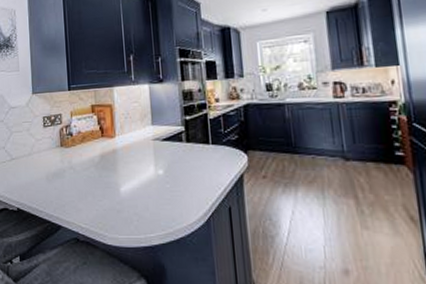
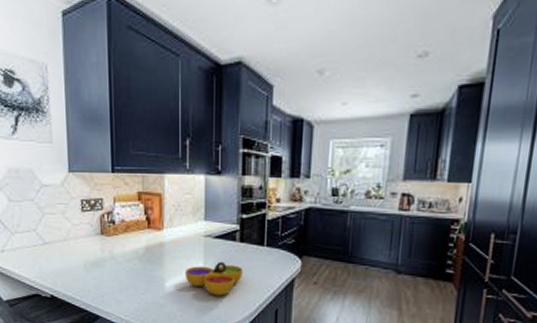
decorative bowl: none [138,162,193,197] -> present [185,261,243,296]

